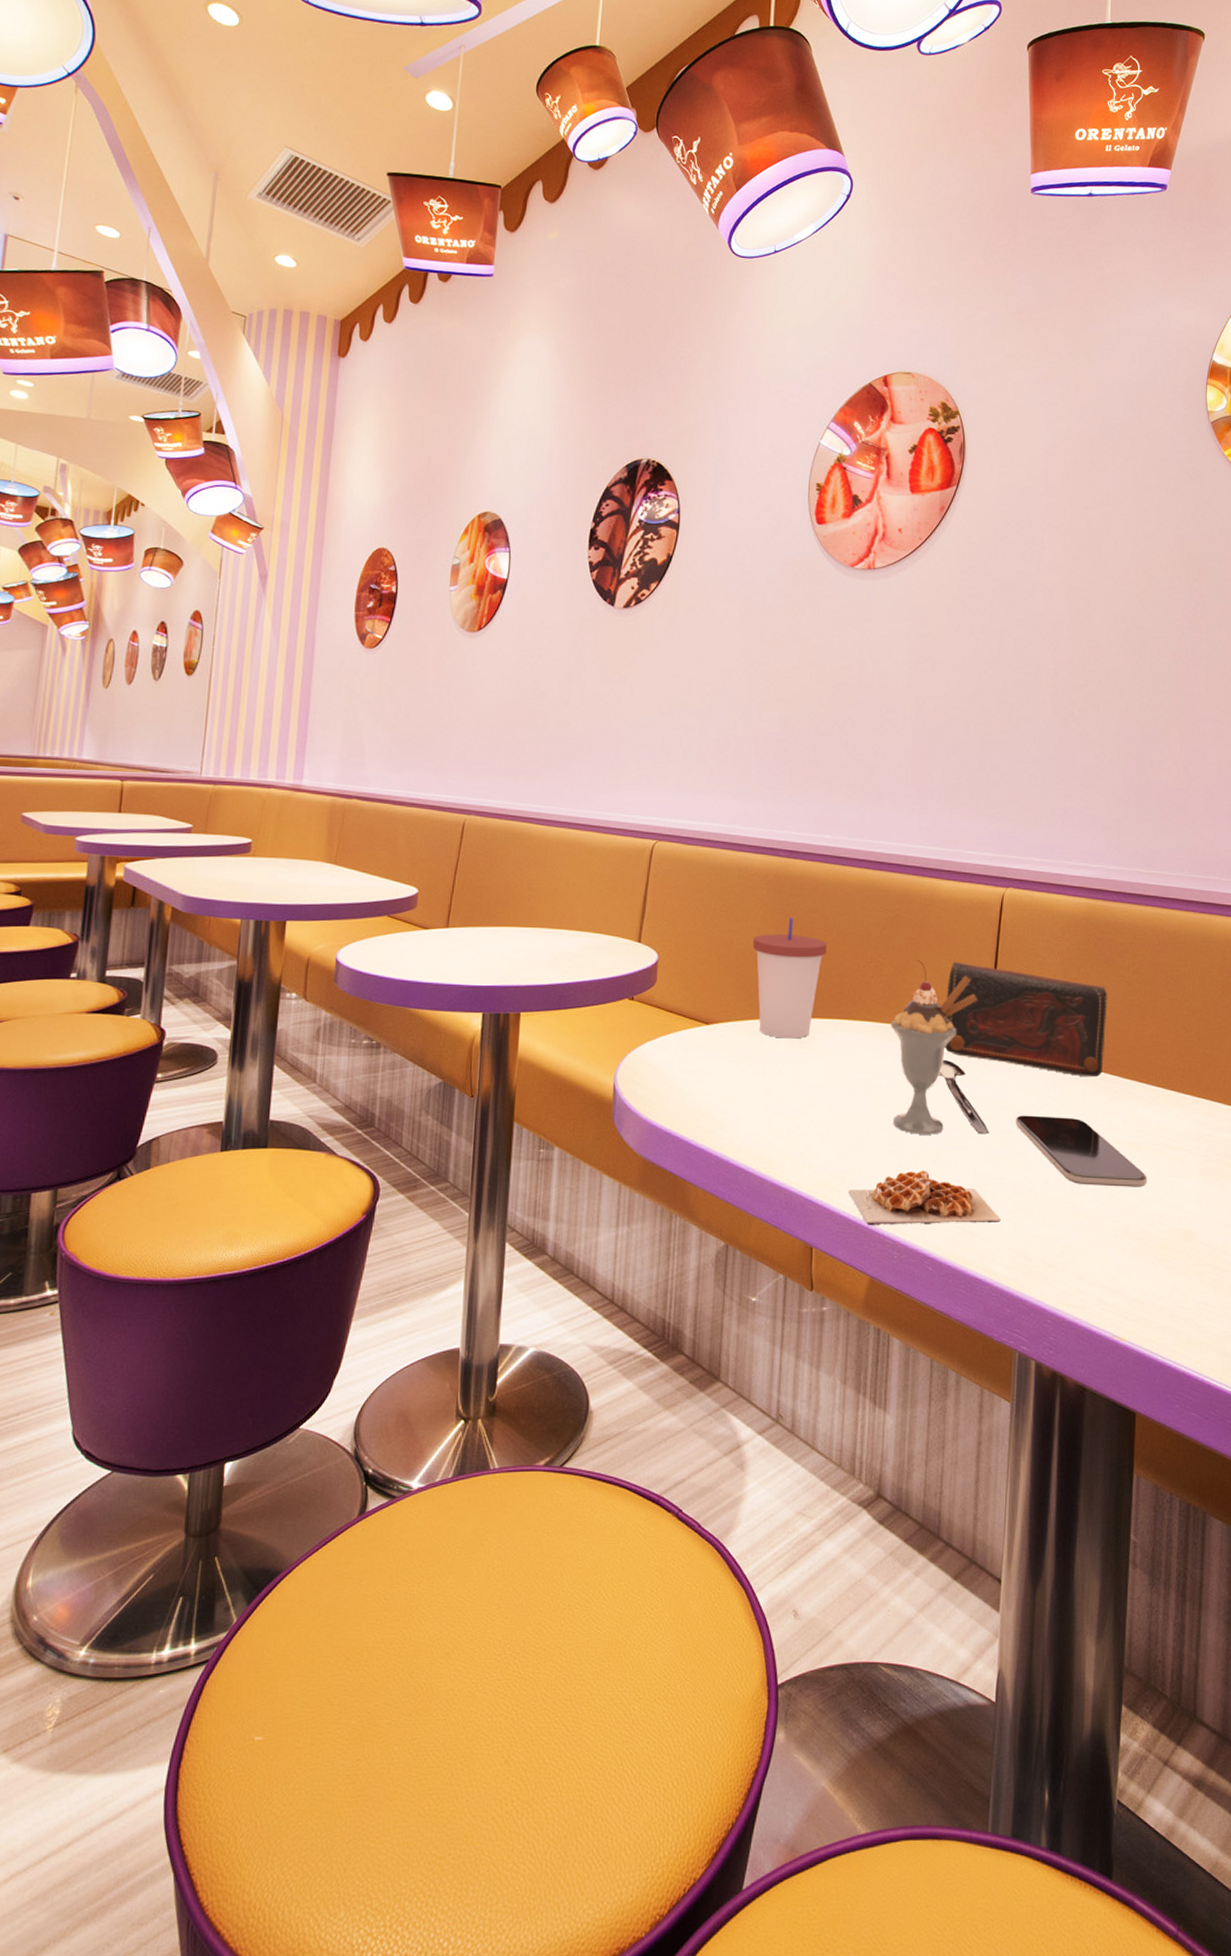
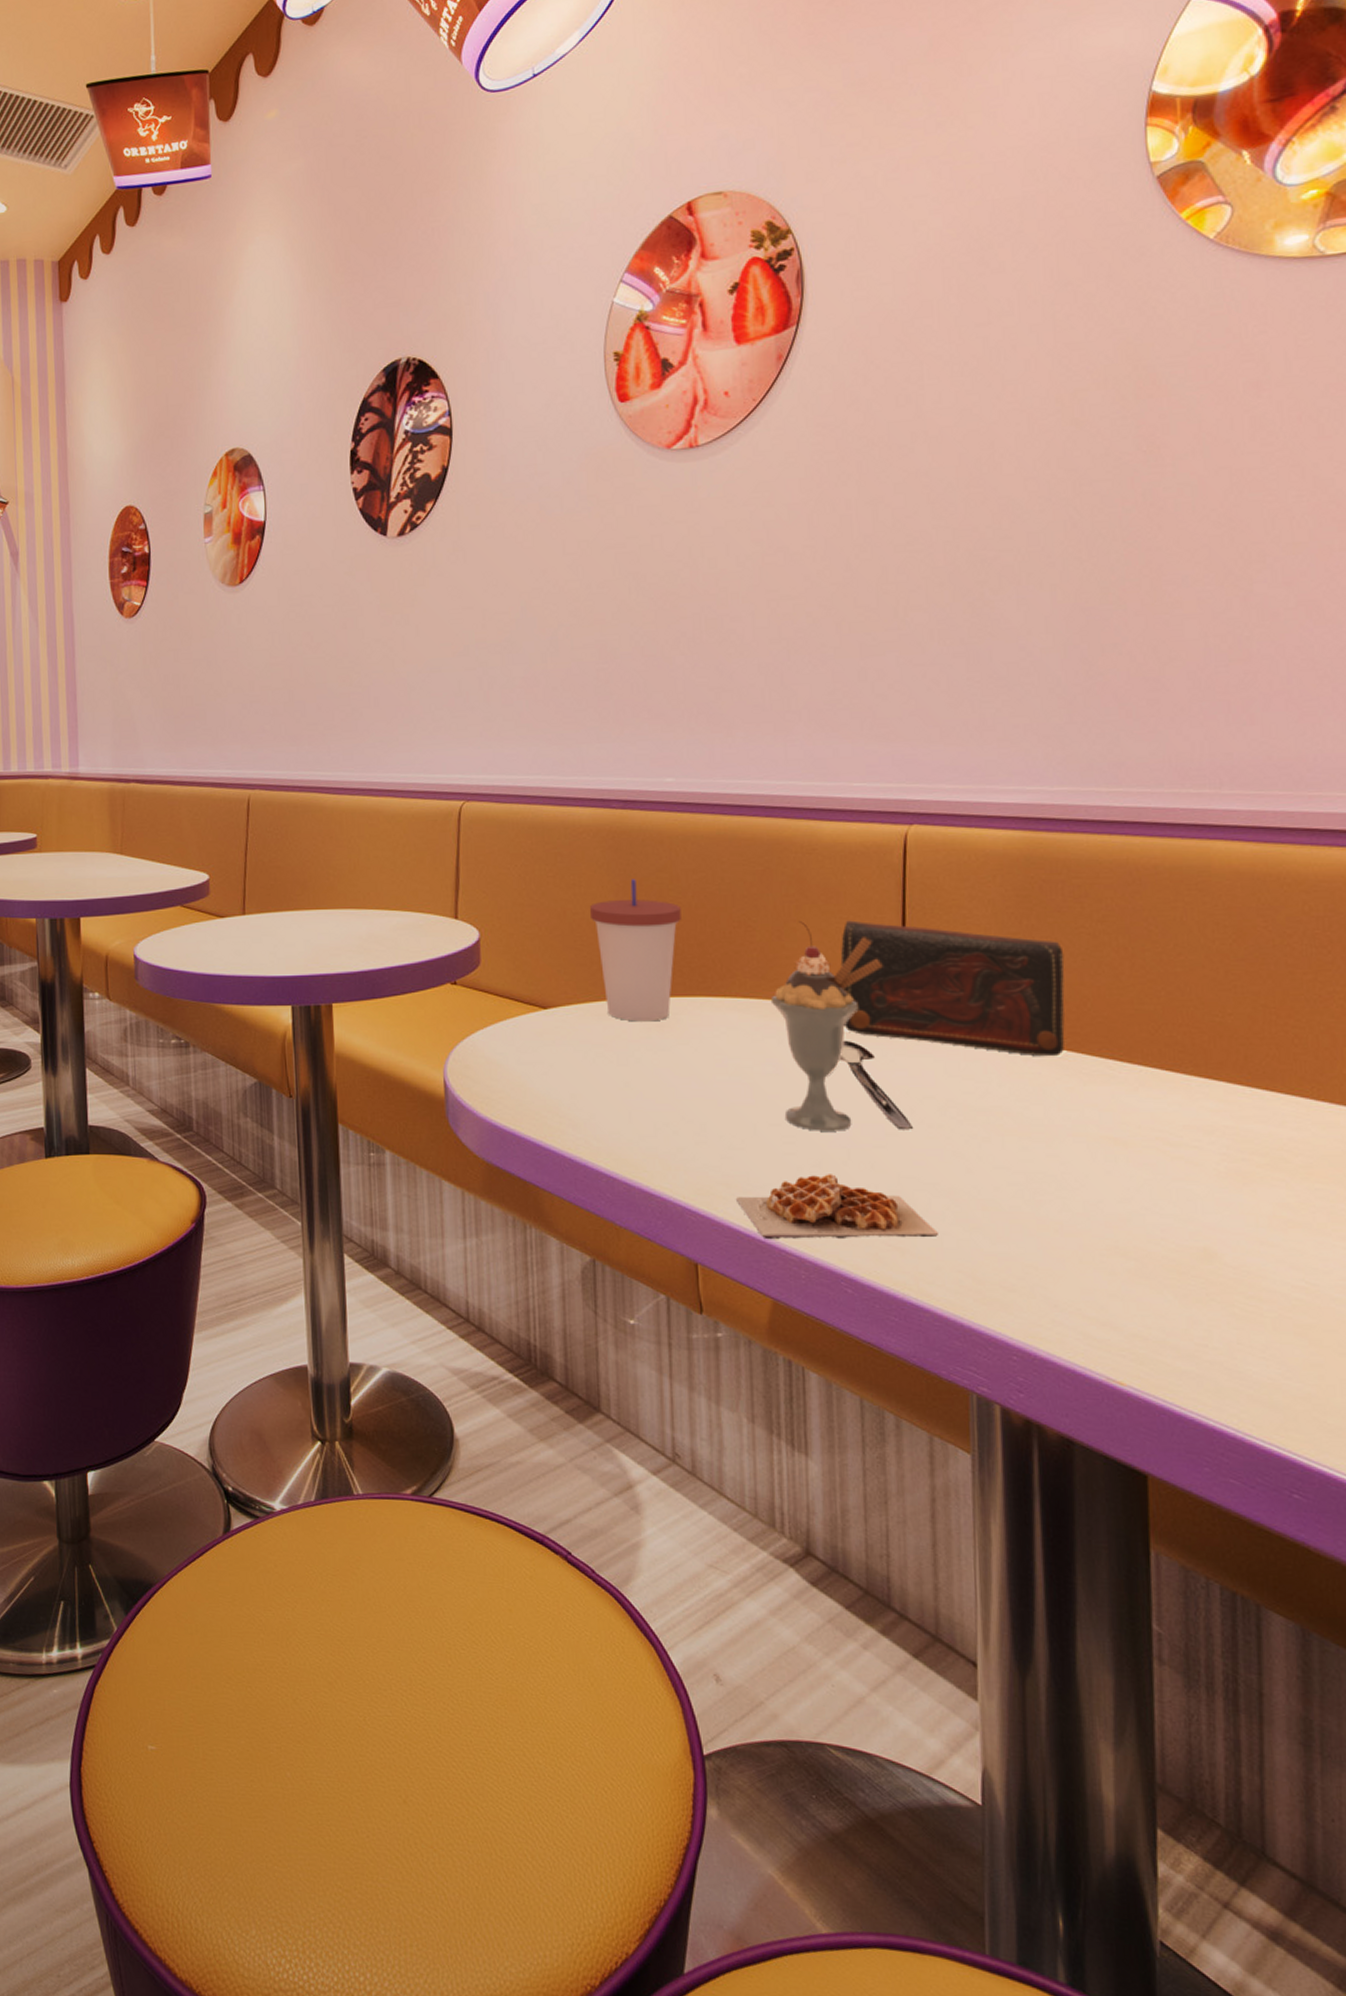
smartphone: present [1016,1115,1147,1187] -> none [948,1105,1141,1194]

